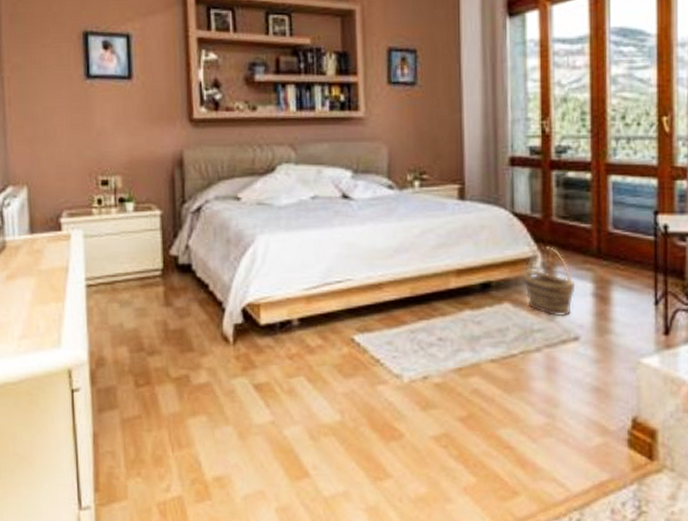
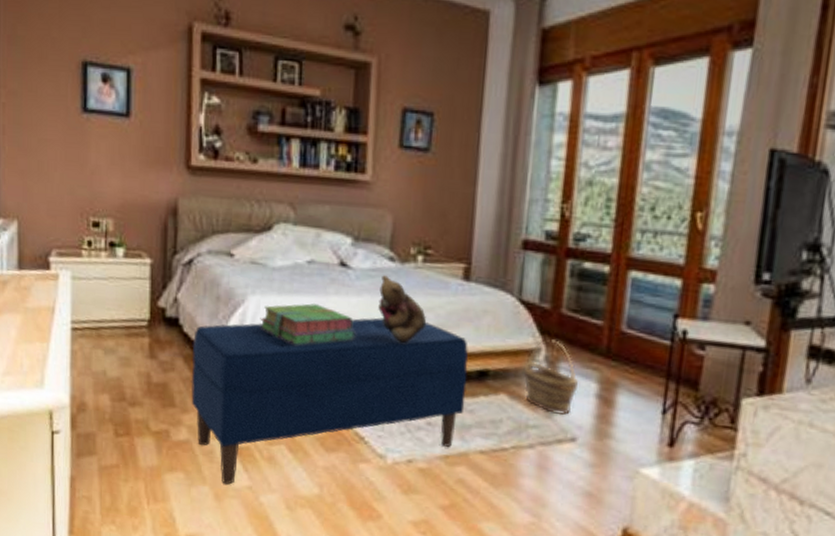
bench: none [206,243,472,422] -> present [191,317,468,485]
stack of books: none [270,237,363,278] -> present [259,303,356,345]
teddy bear: none [381,203,429,266] -> present [378,275,427,344]

